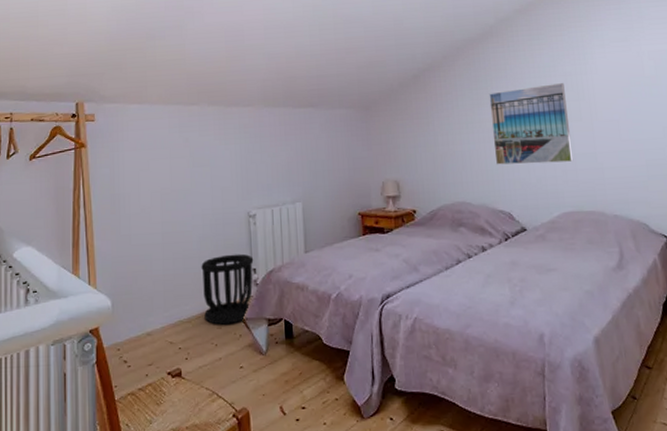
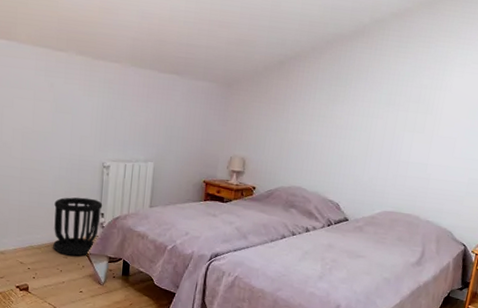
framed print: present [489,83,574,165] -> none [336,91,418,168]

